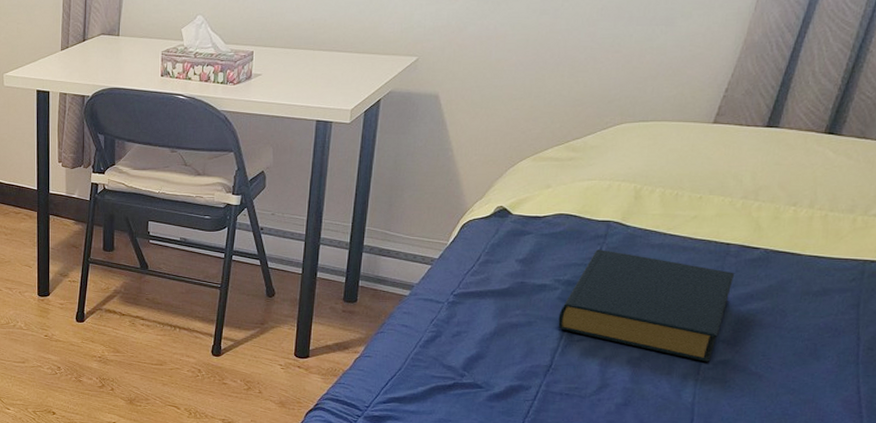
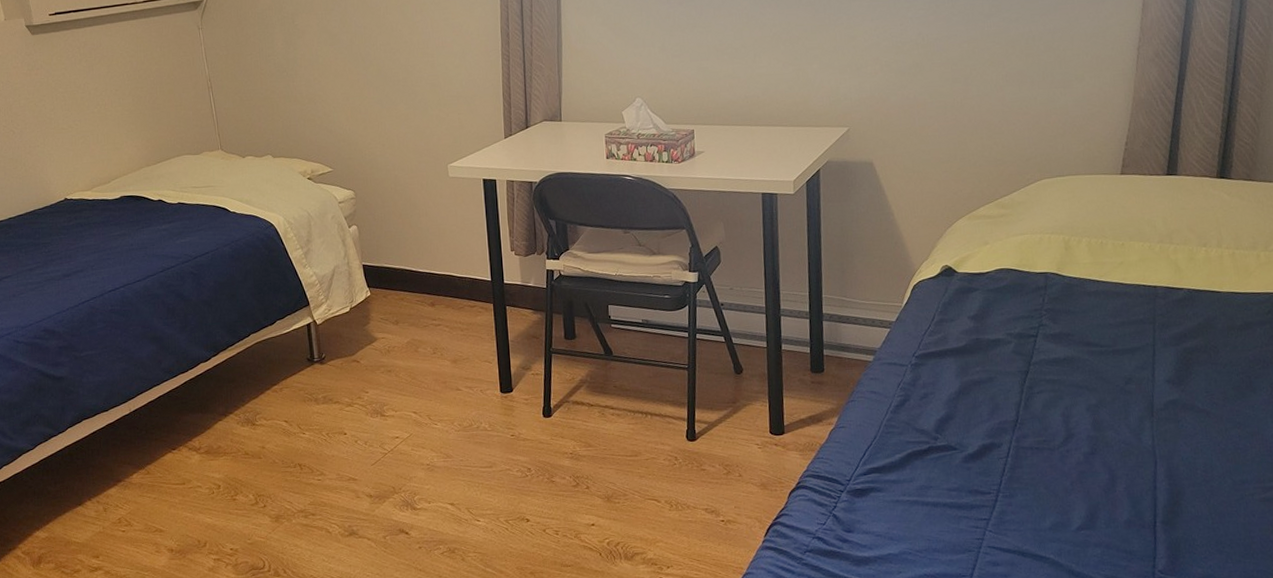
hardback book: present [558,249,734,363] -> none [1016,300,1166,404]

